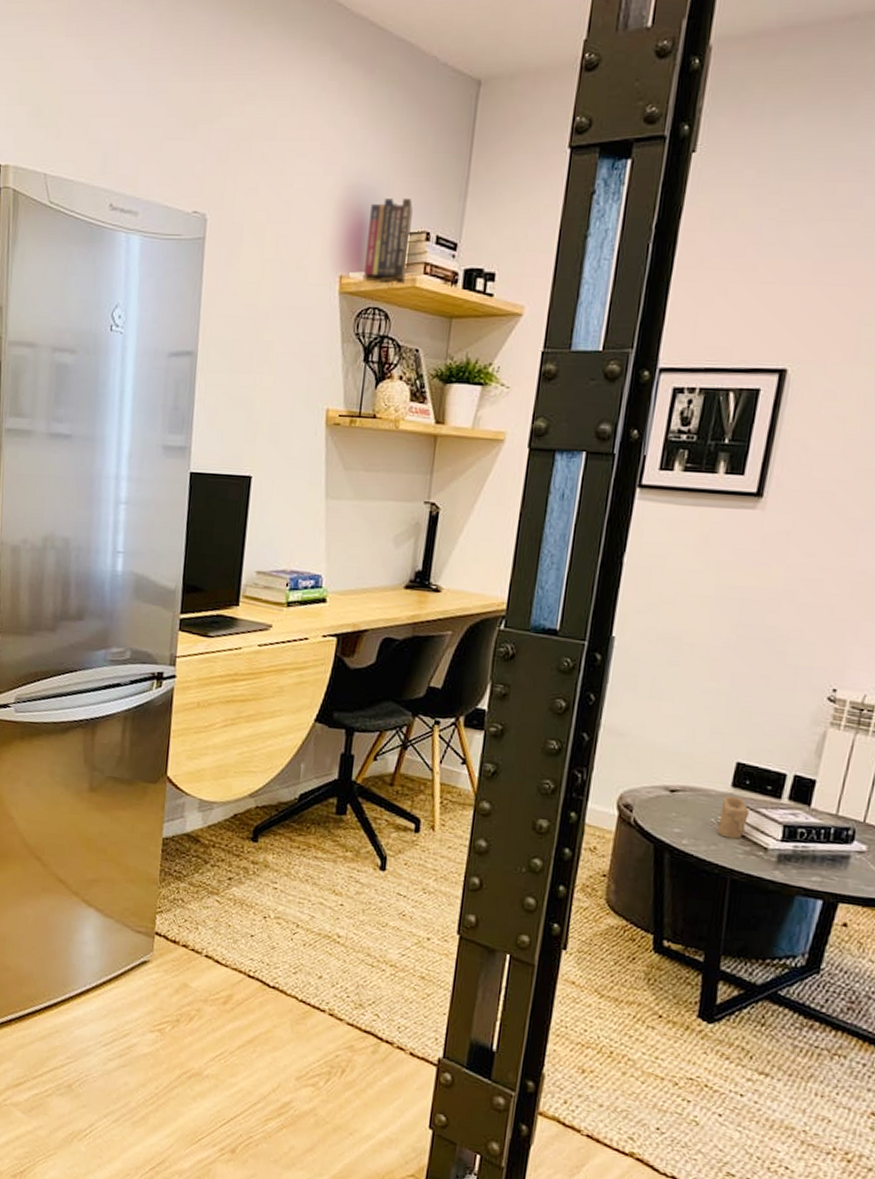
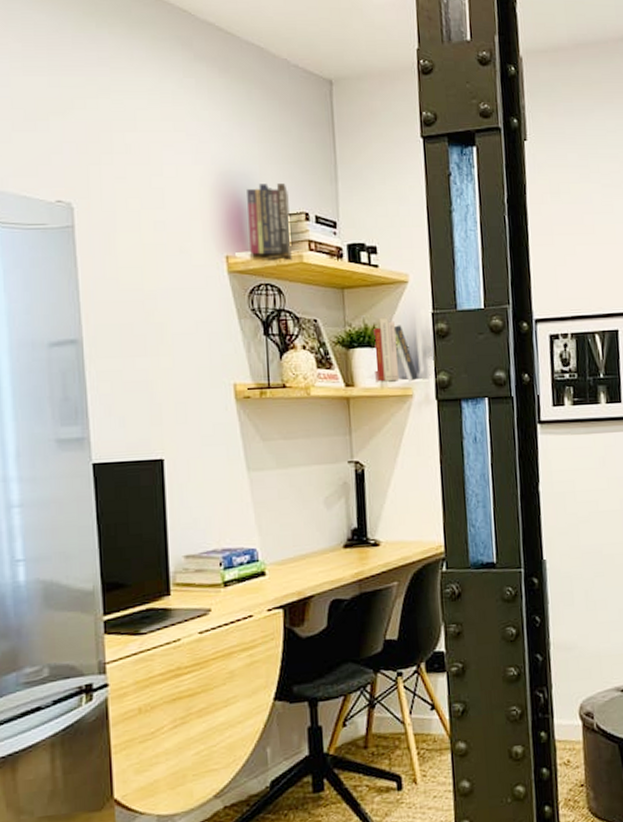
books: none [467,354,514,426] -> present [372,318,418,383]

